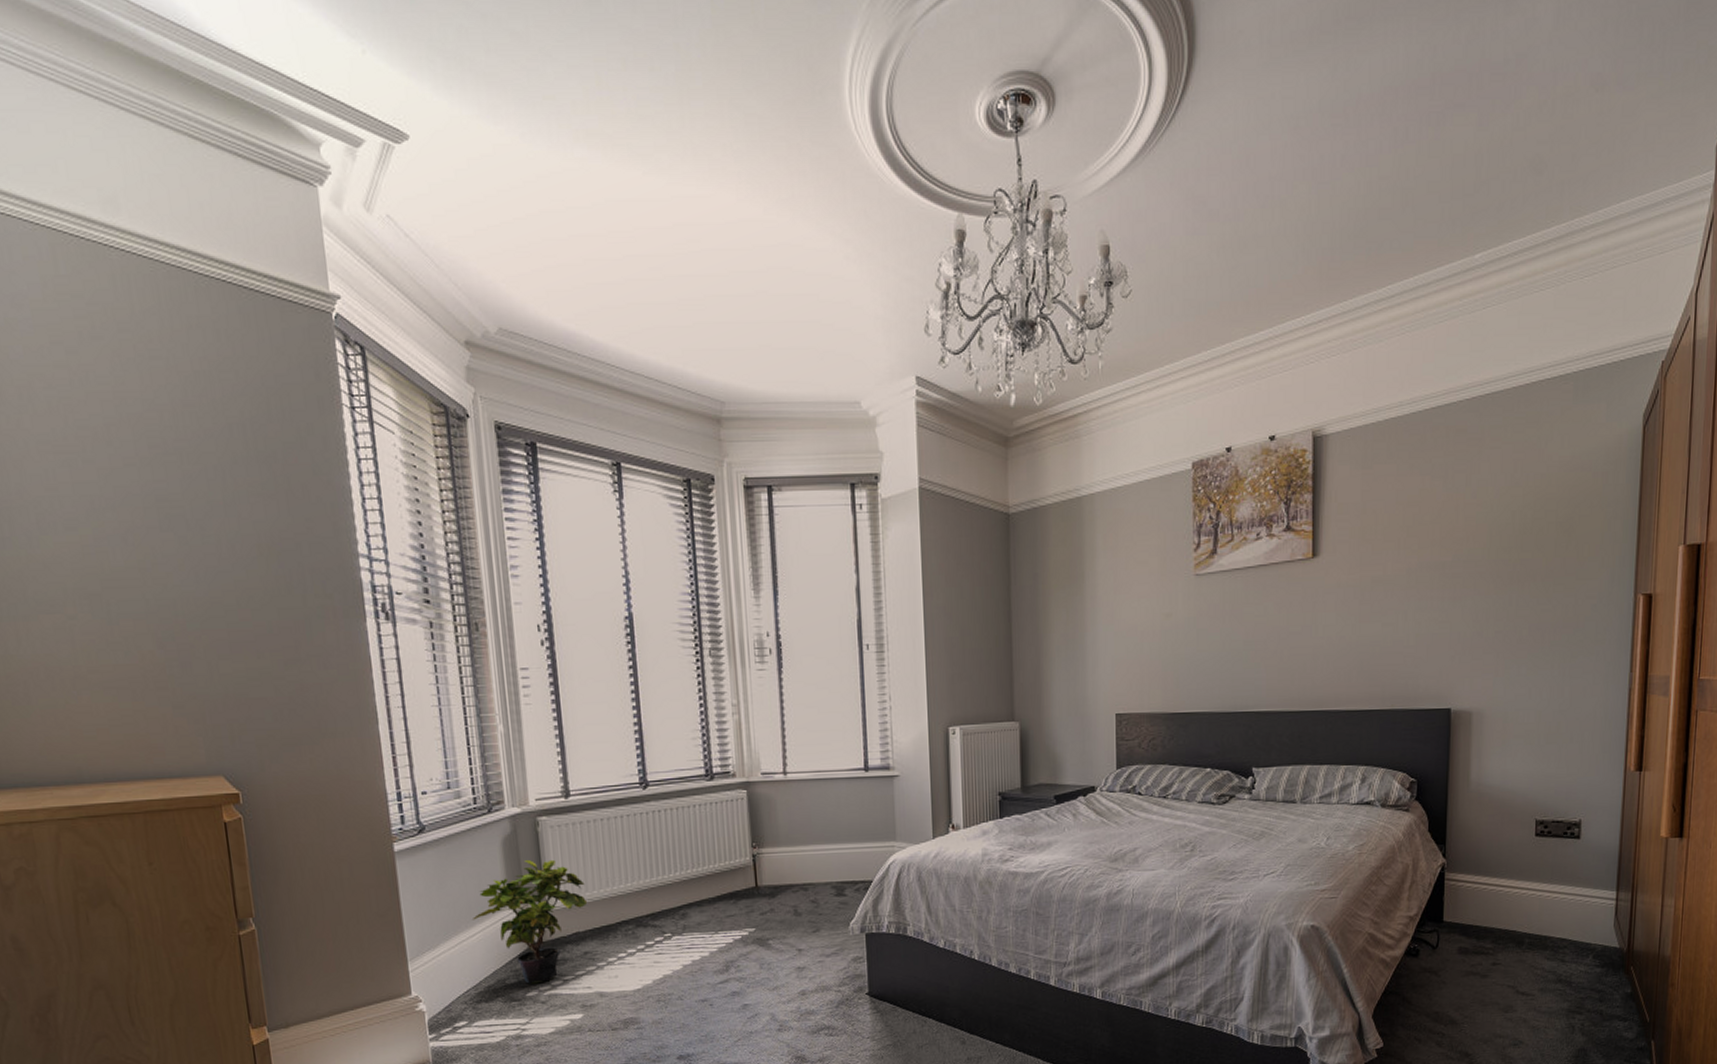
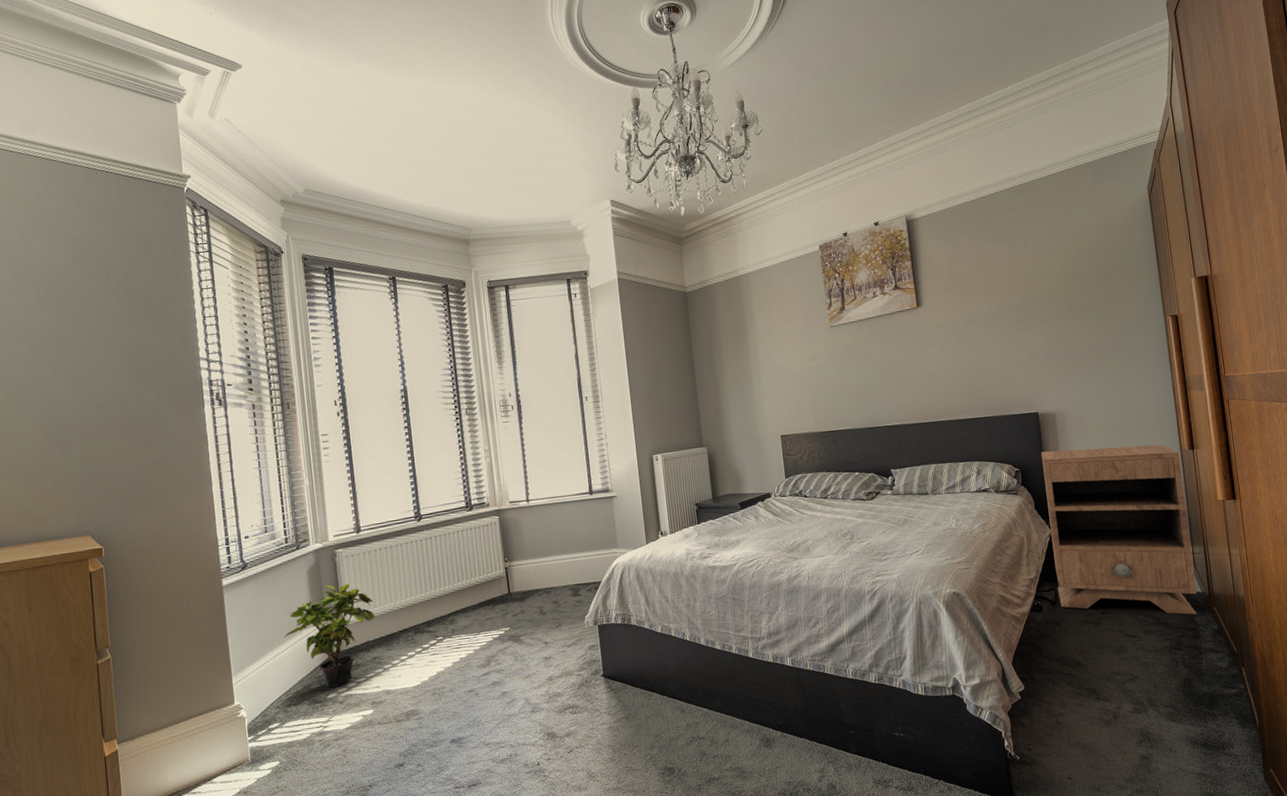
nightstand: none [1441,759,1622,974] -> present [1041,444,1197,615]

